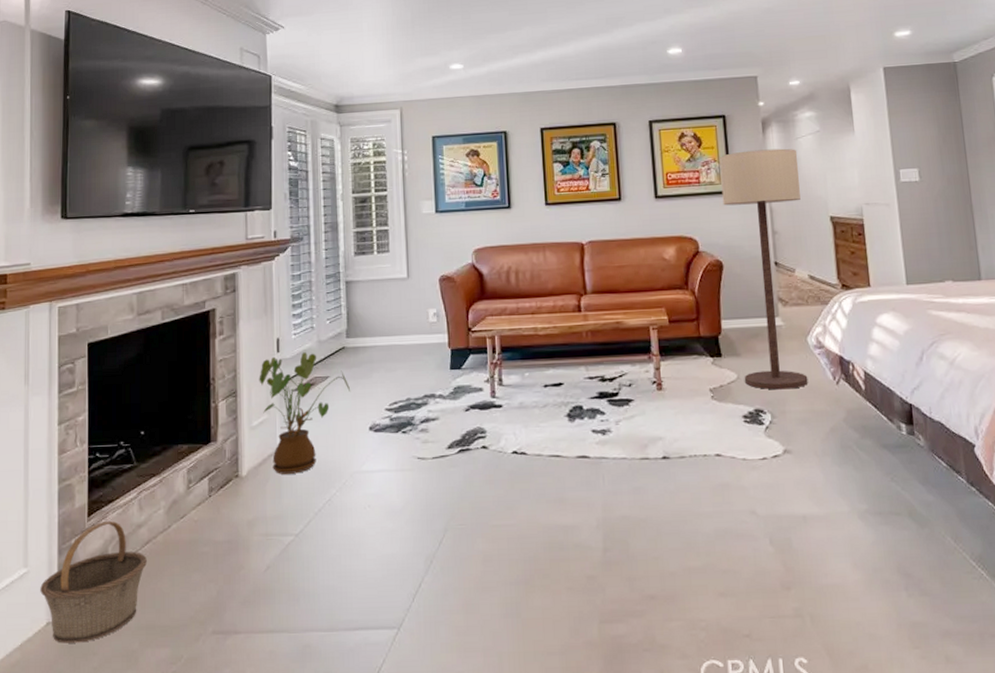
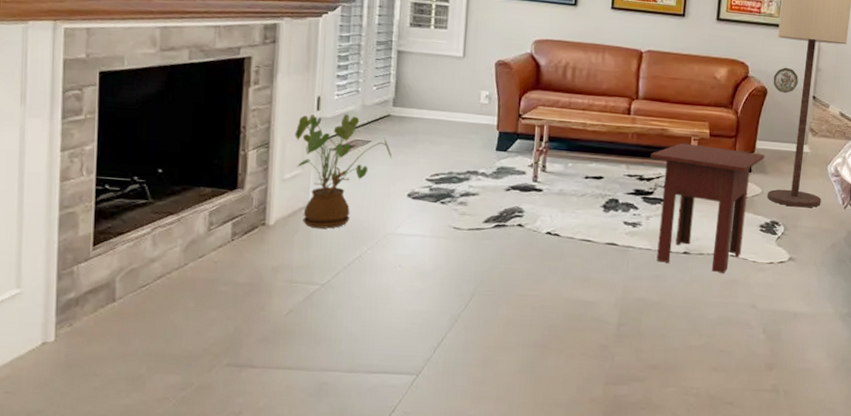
basket: present [40,521,148,643] -> none [35,252,160,364]
side table: none [609,334,734,477] -> present [651,143,765,273]
decorative plate: none [726,235,755,264] -> present [773,67,799,94]

